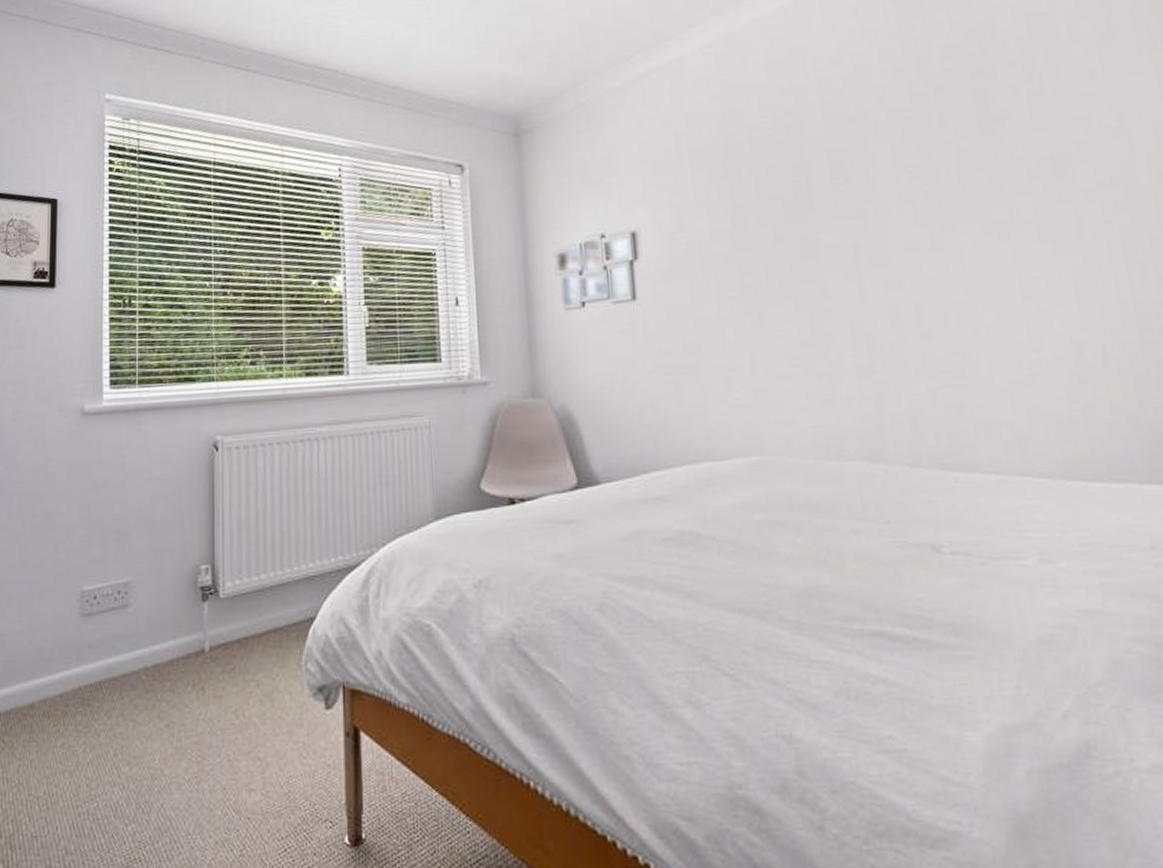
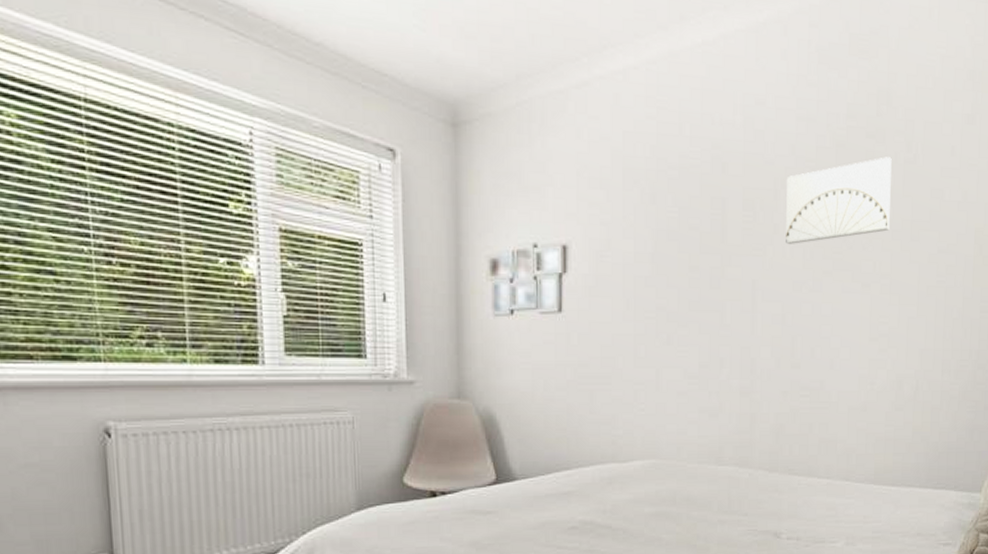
wall art: none [879,92,1023,201] -> present [786,157,892,244]

